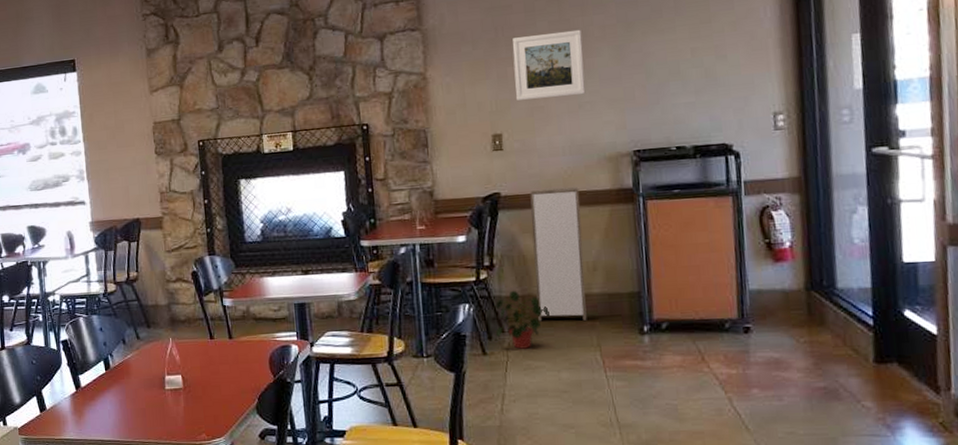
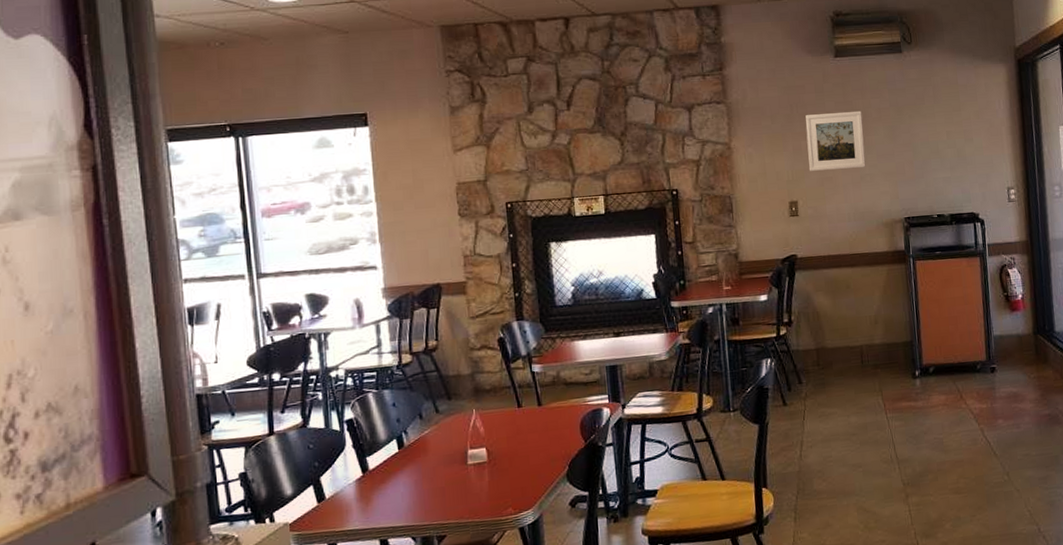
potted plant: present [495,290,550,350] -> none [794,344,840,399]
storage cabinet: present [529,186,587,322] -> none [821,248,871,372]

